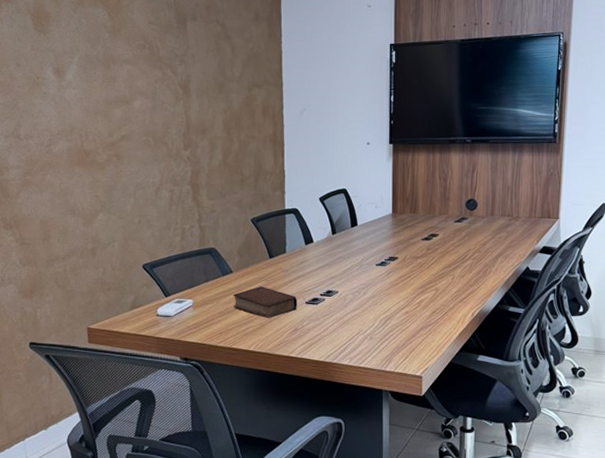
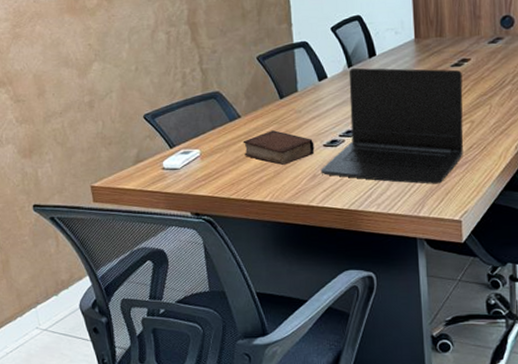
laptop: none [301,235,431,343] -> present [320,67,464,184]

